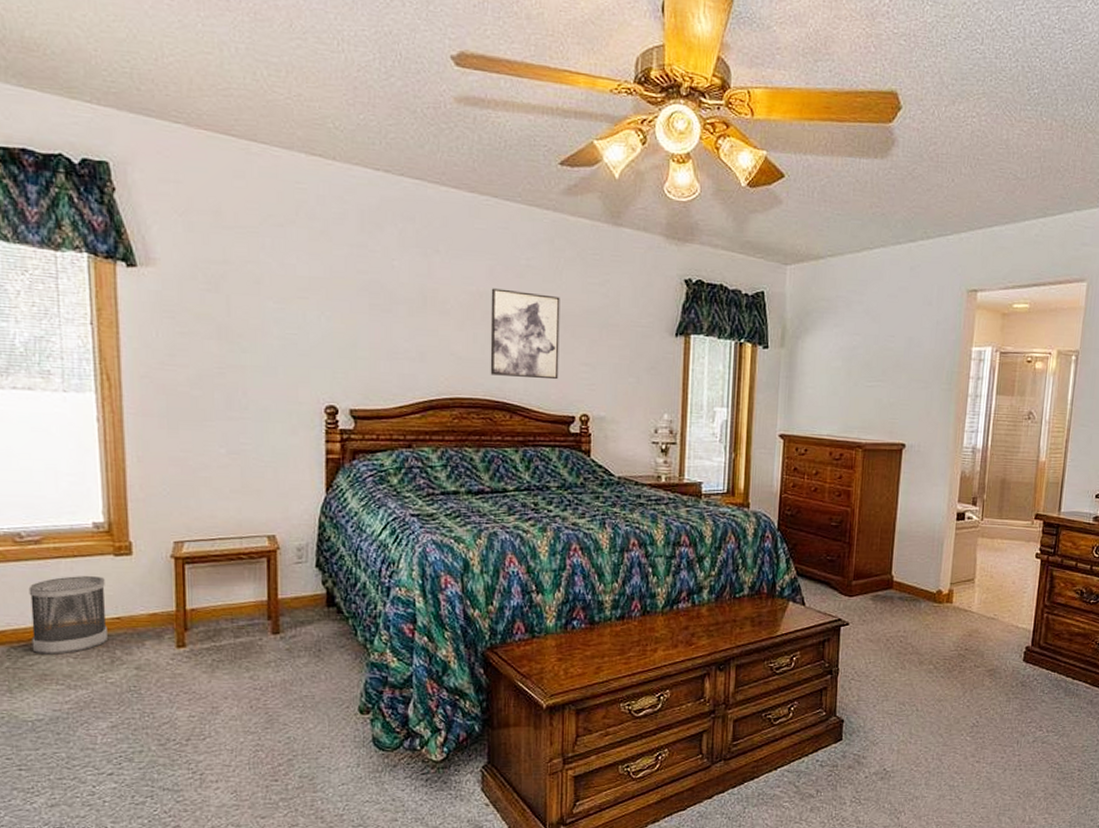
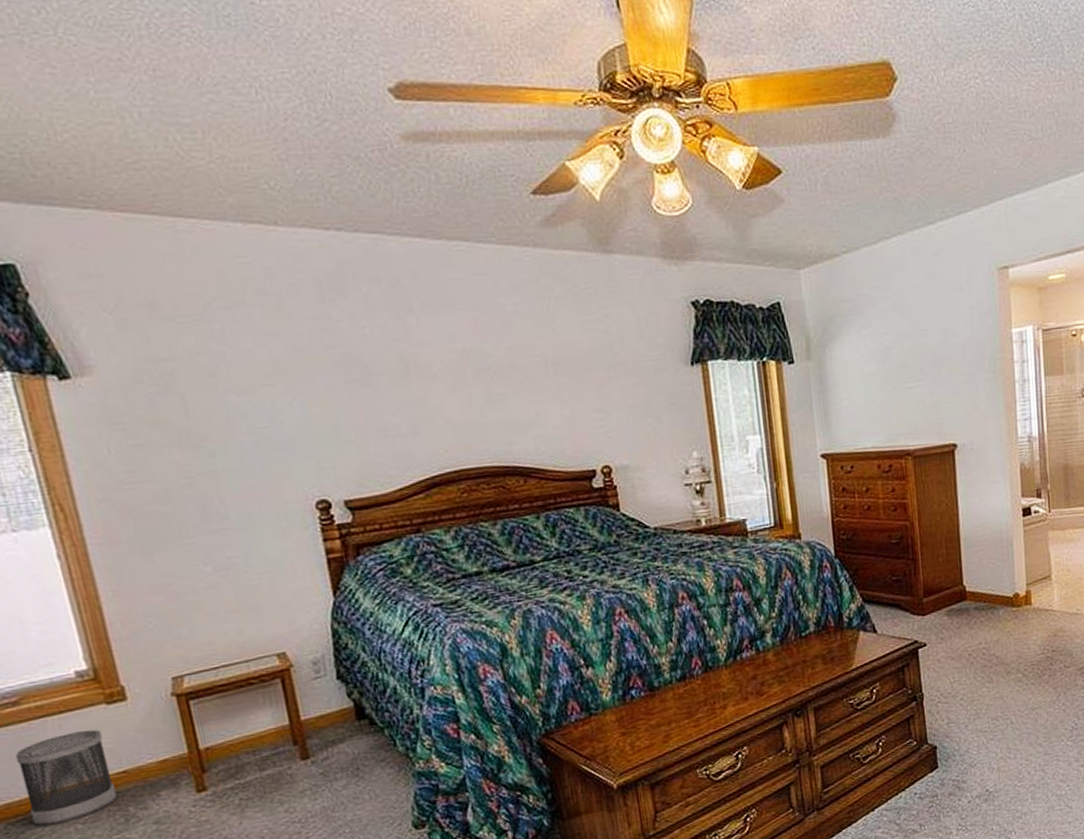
wall art: present [490,288,560,380] -> none [479,341,571,439]

